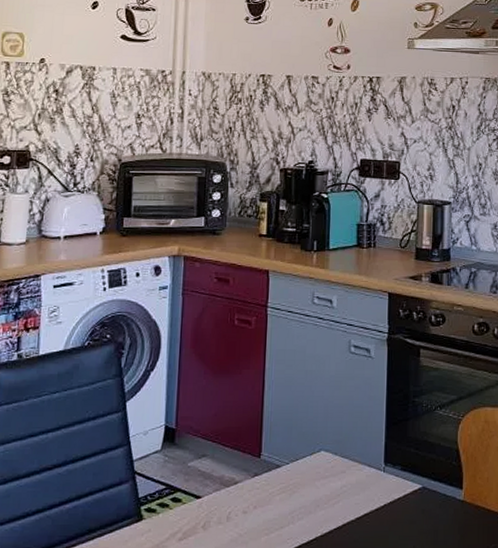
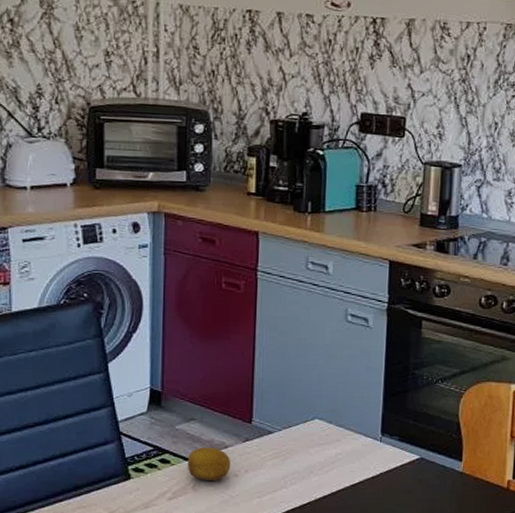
fruit: none [197,483,241,520] -> present [187,447,231,482]

